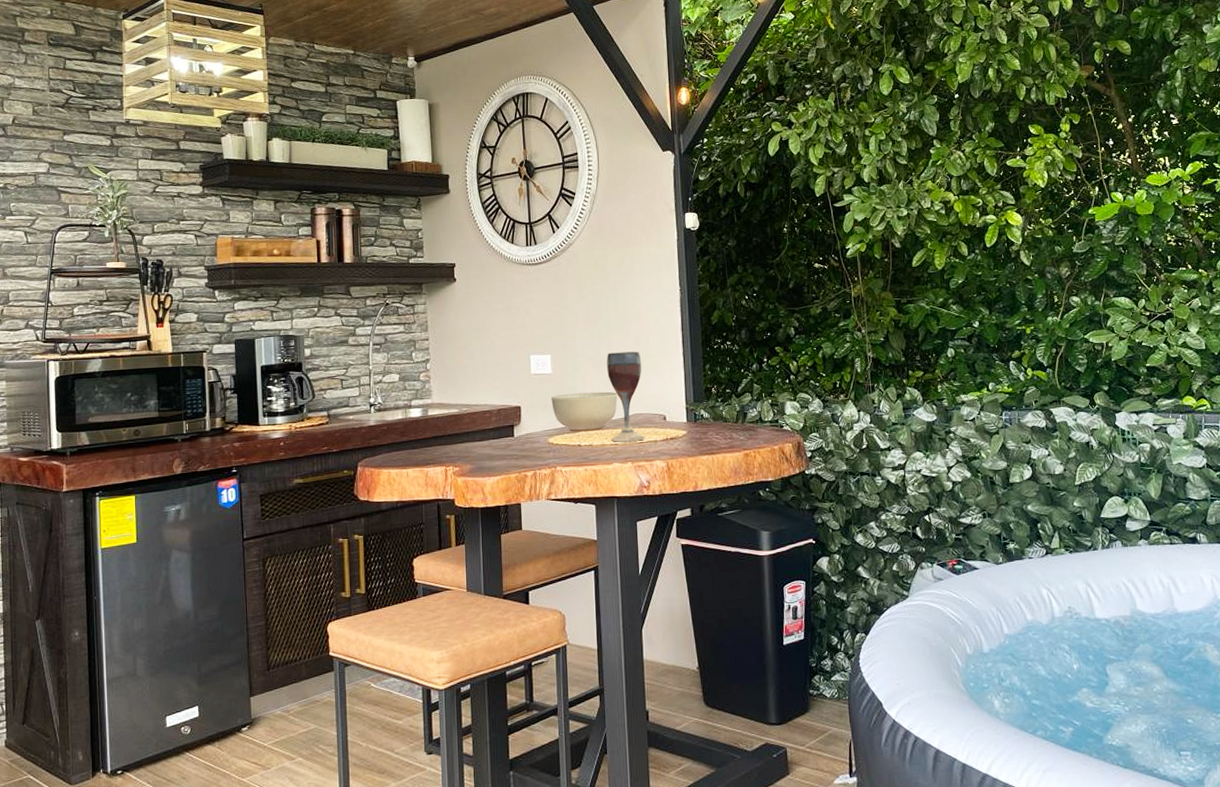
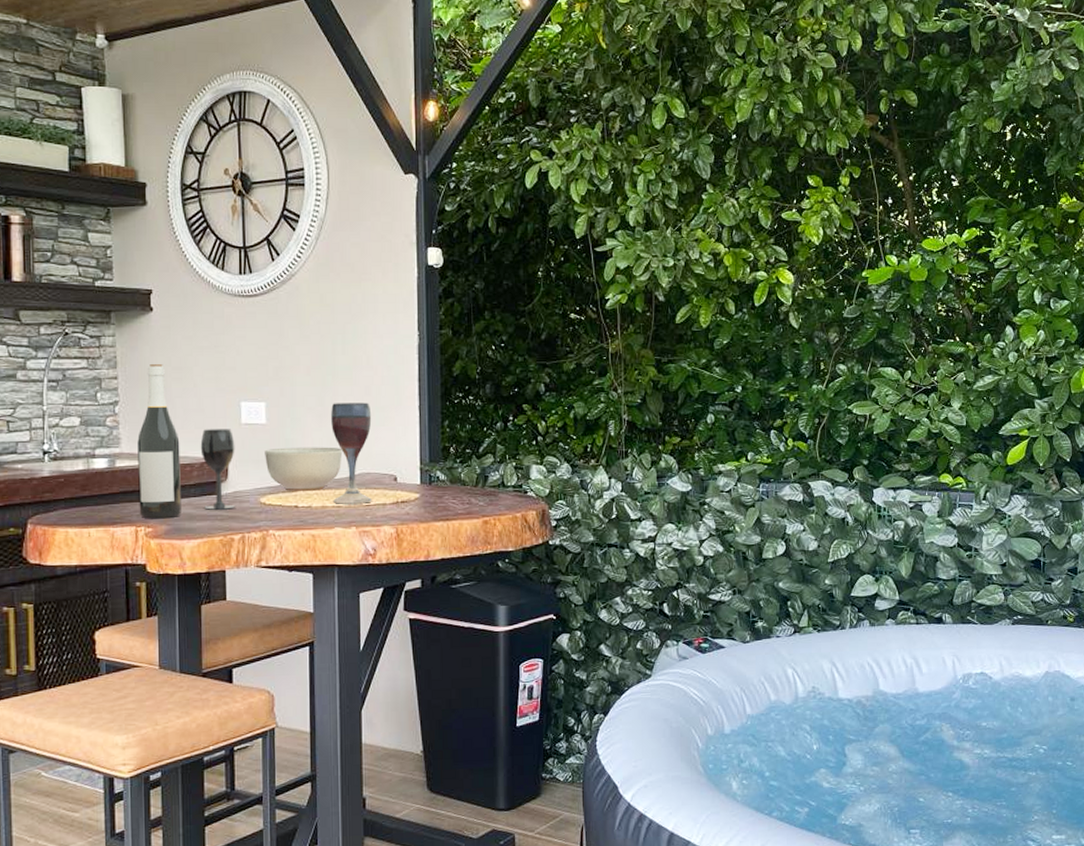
wine bottle: none [445,326,483,460] -> present [137,364,181,519]
wine glass: none [497,379,528,451] -> present [200,429,235,510]

